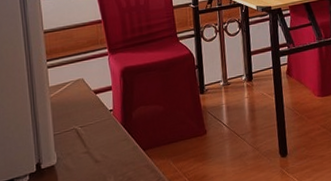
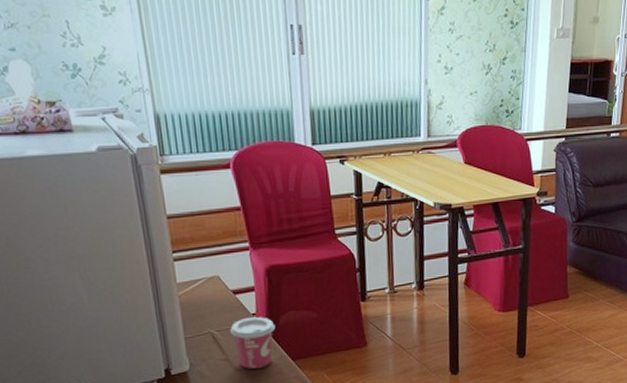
cup: none [91,112,129,160] -> present [230,317,276,369]

